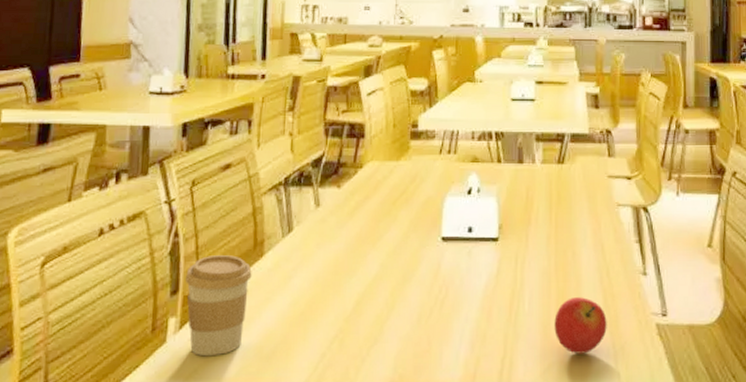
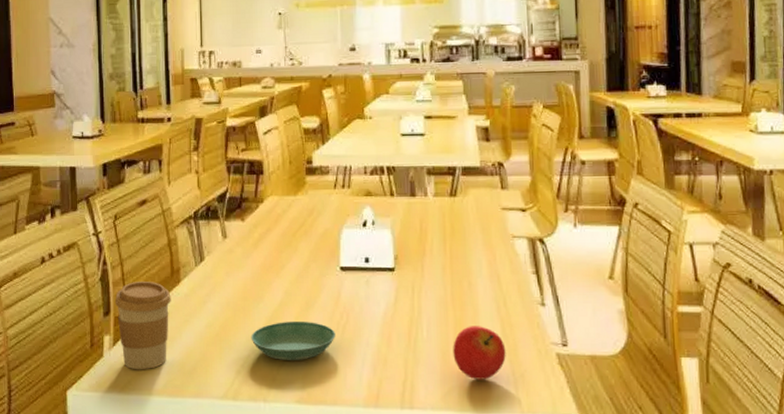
saucer: none [340,297,433,341] -> present [251,322,335,361]

